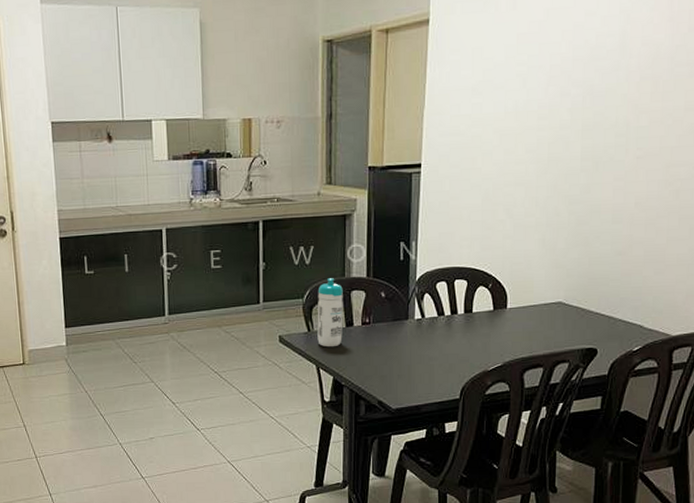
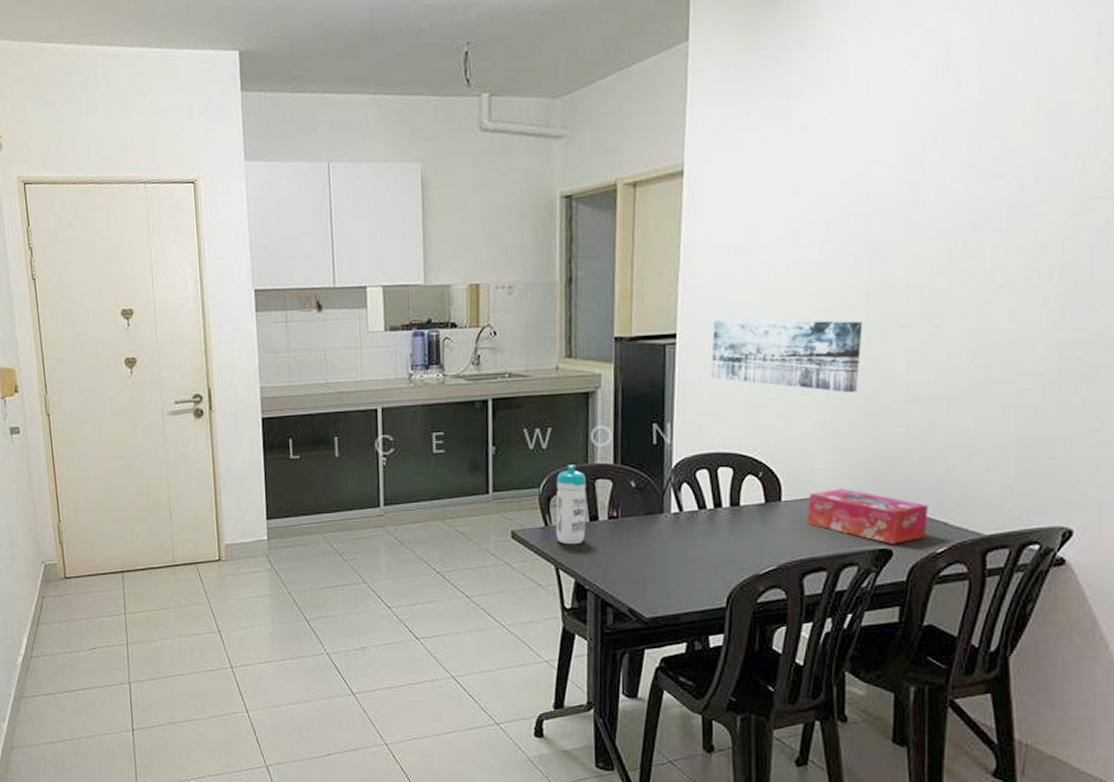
wall art: none [451,151,578,215] -> present [711,319,863,393]
tissue box: none [528,297,627,344] -> present [807,488,928,544]

